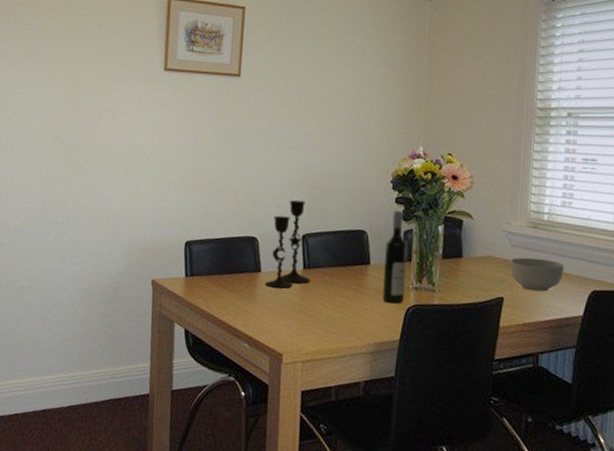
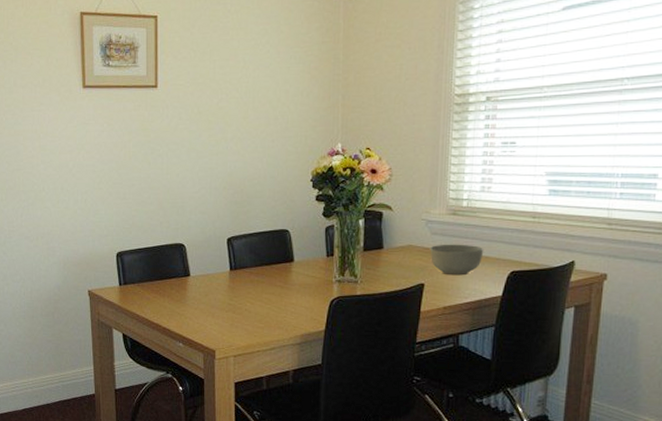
candlestick: present [265,200,310,289] -> none [195,206,237,290]
bottle: present [382,210,407,304] -> none [307,208,329,297]

